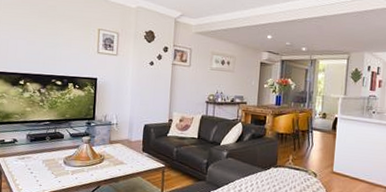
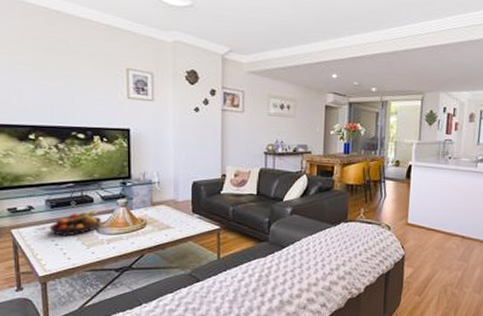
fruit bowl: none [27,144,69,166] -> present [49,209,102,236]

